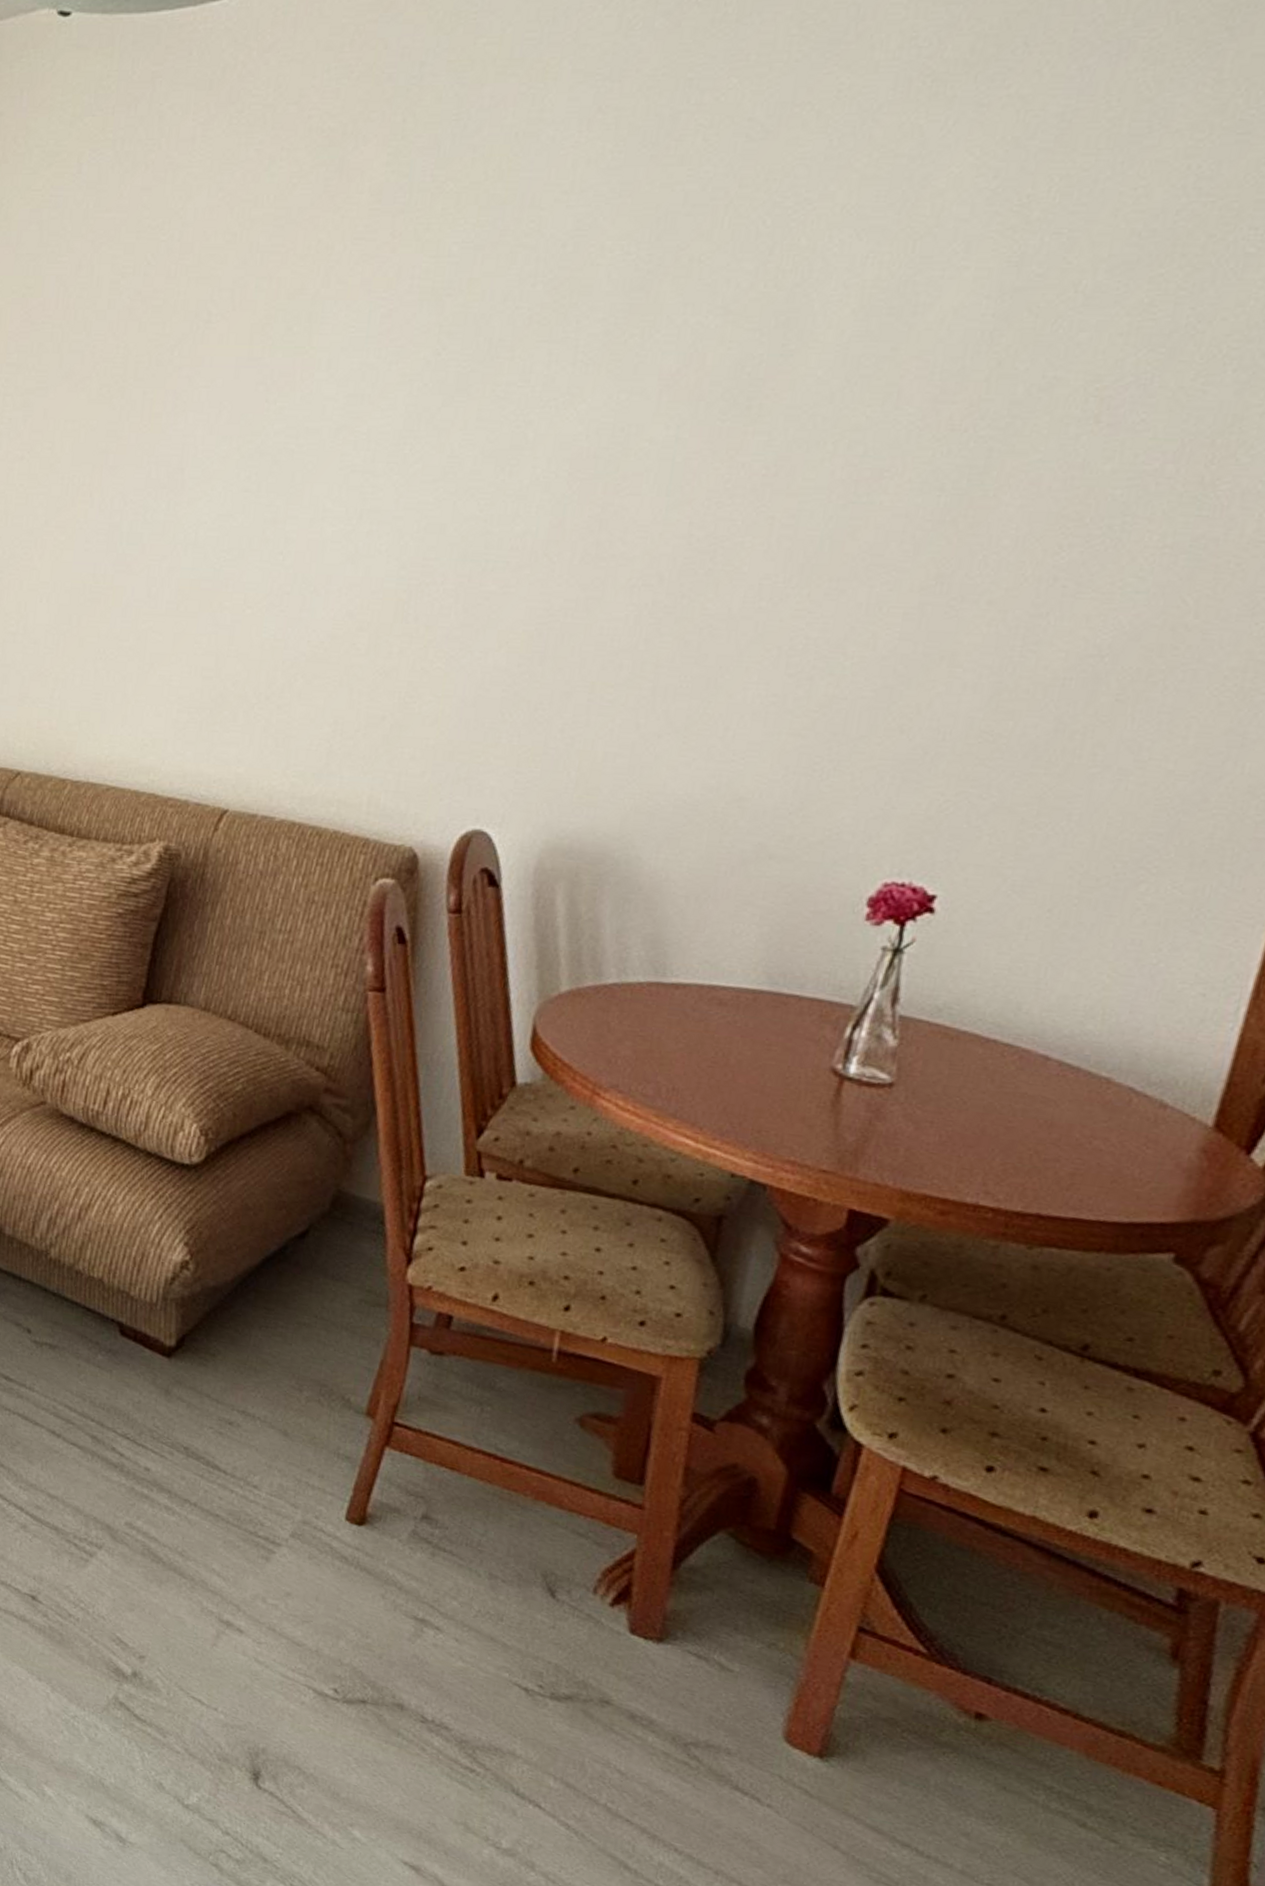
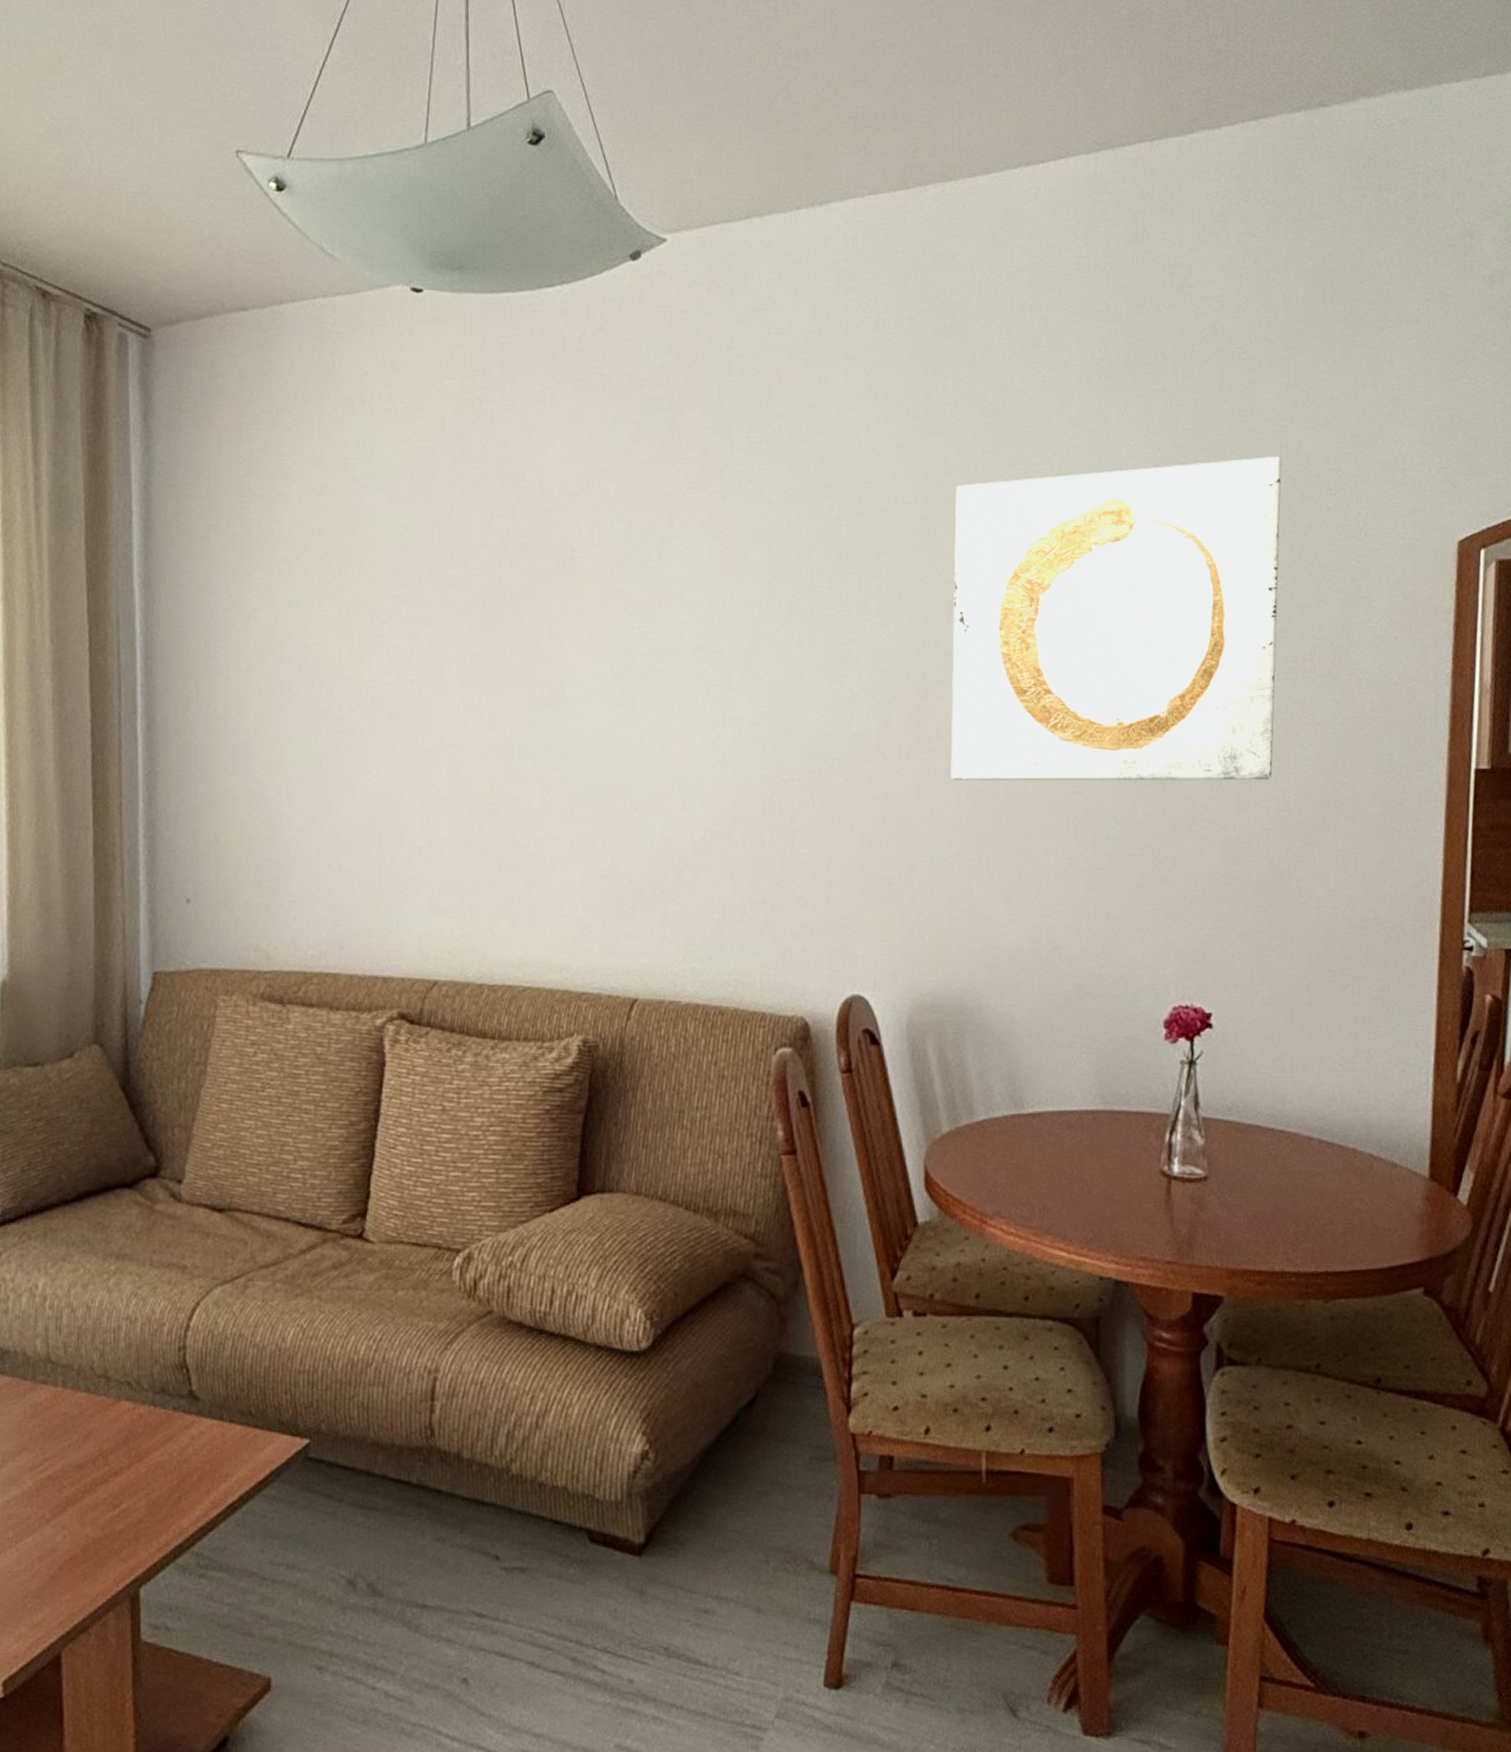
wall art: none [632,184,1185,616] -> present [950,457,1281,781]

